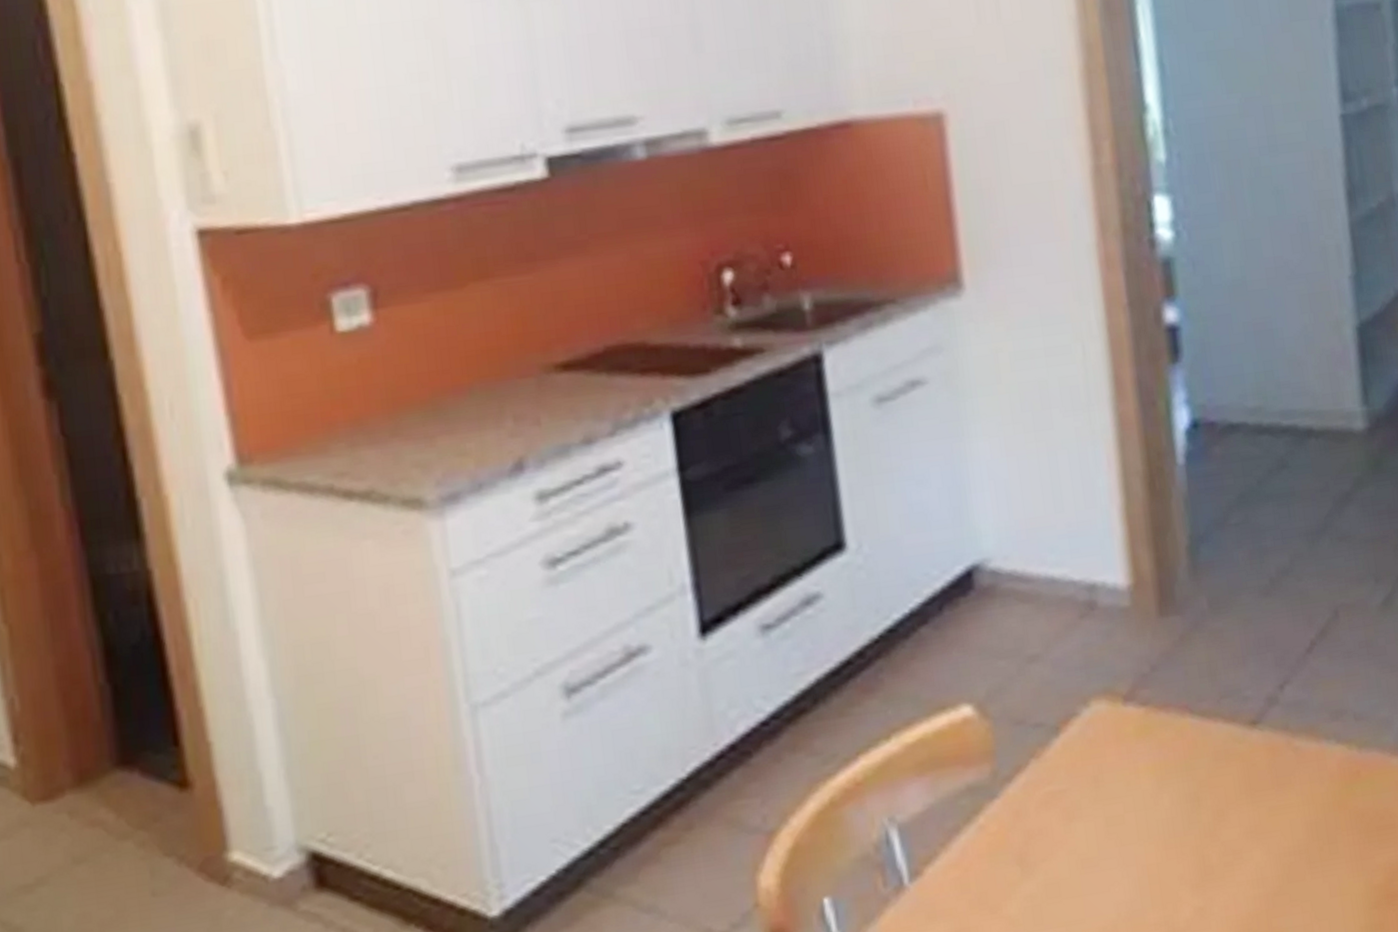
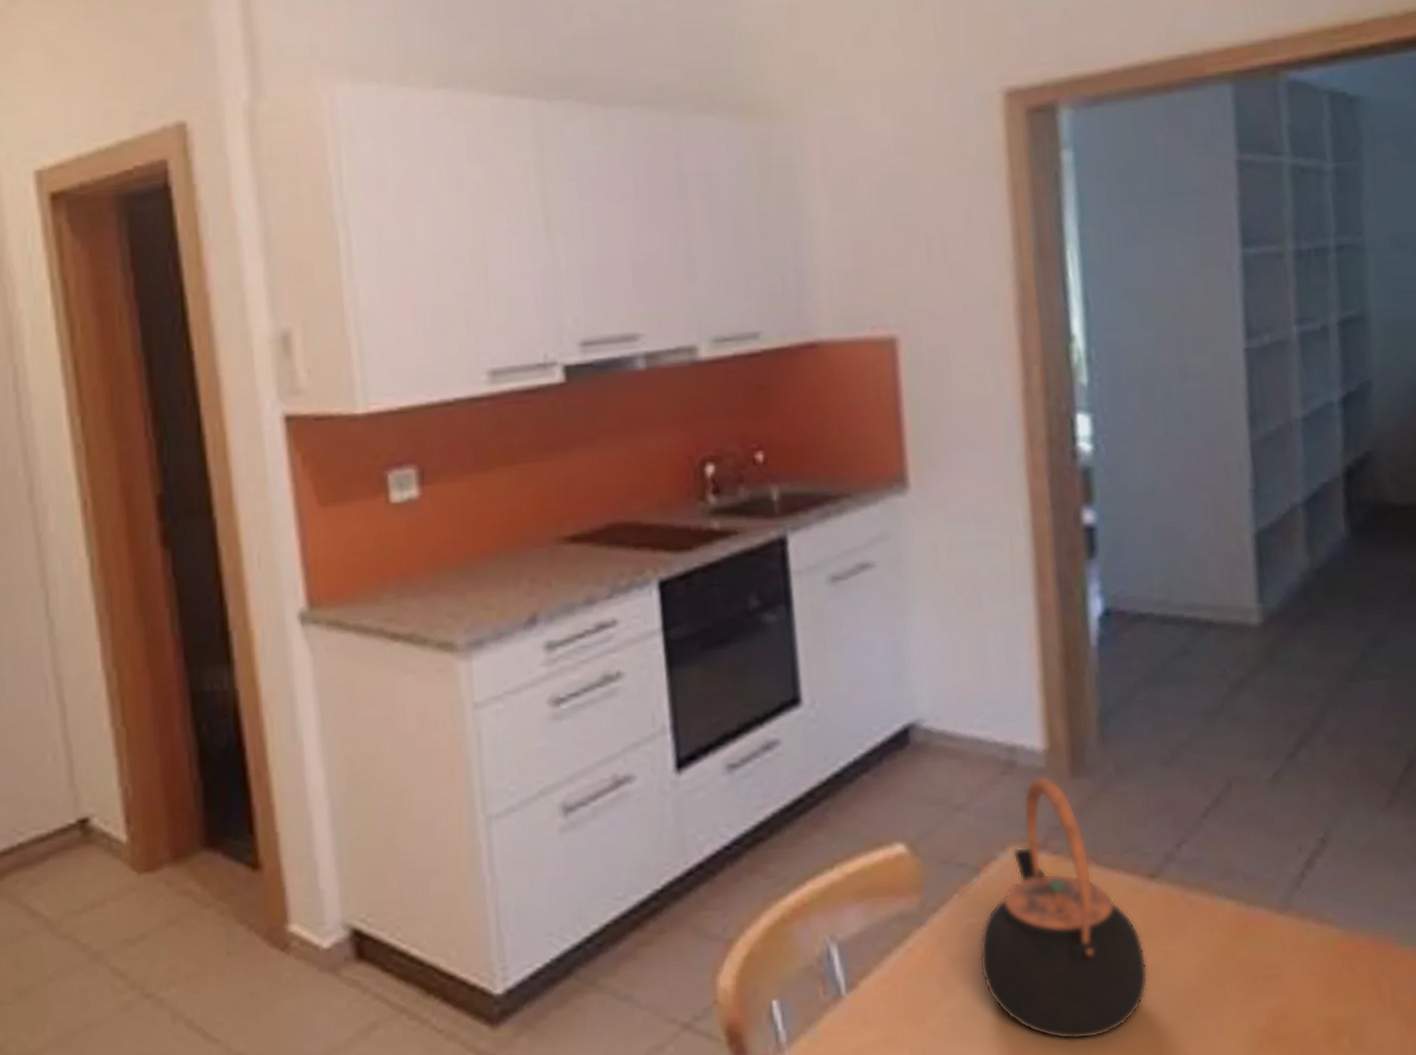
teapot: none [1061,616,1252,917] -> present [979,776,1148,1040]

